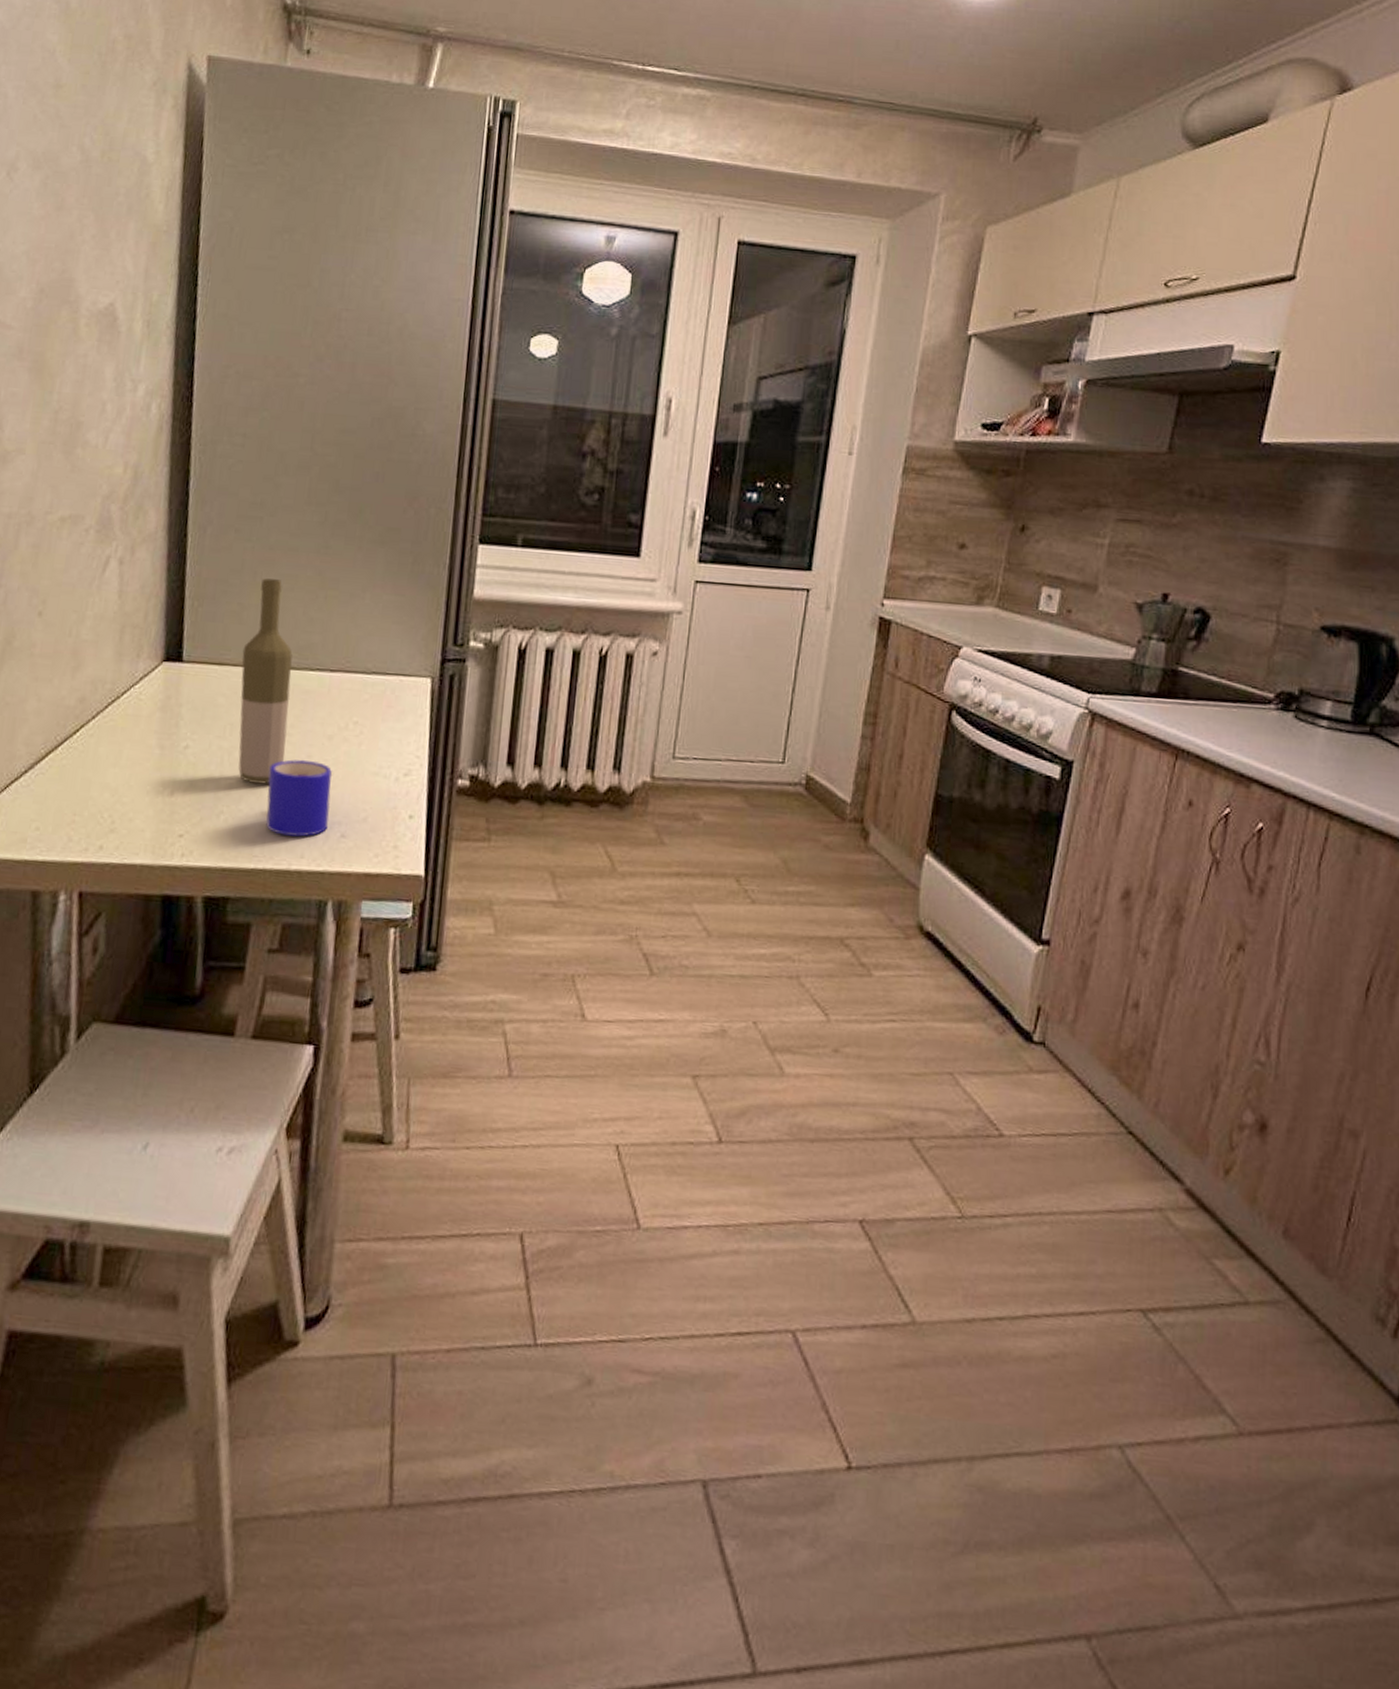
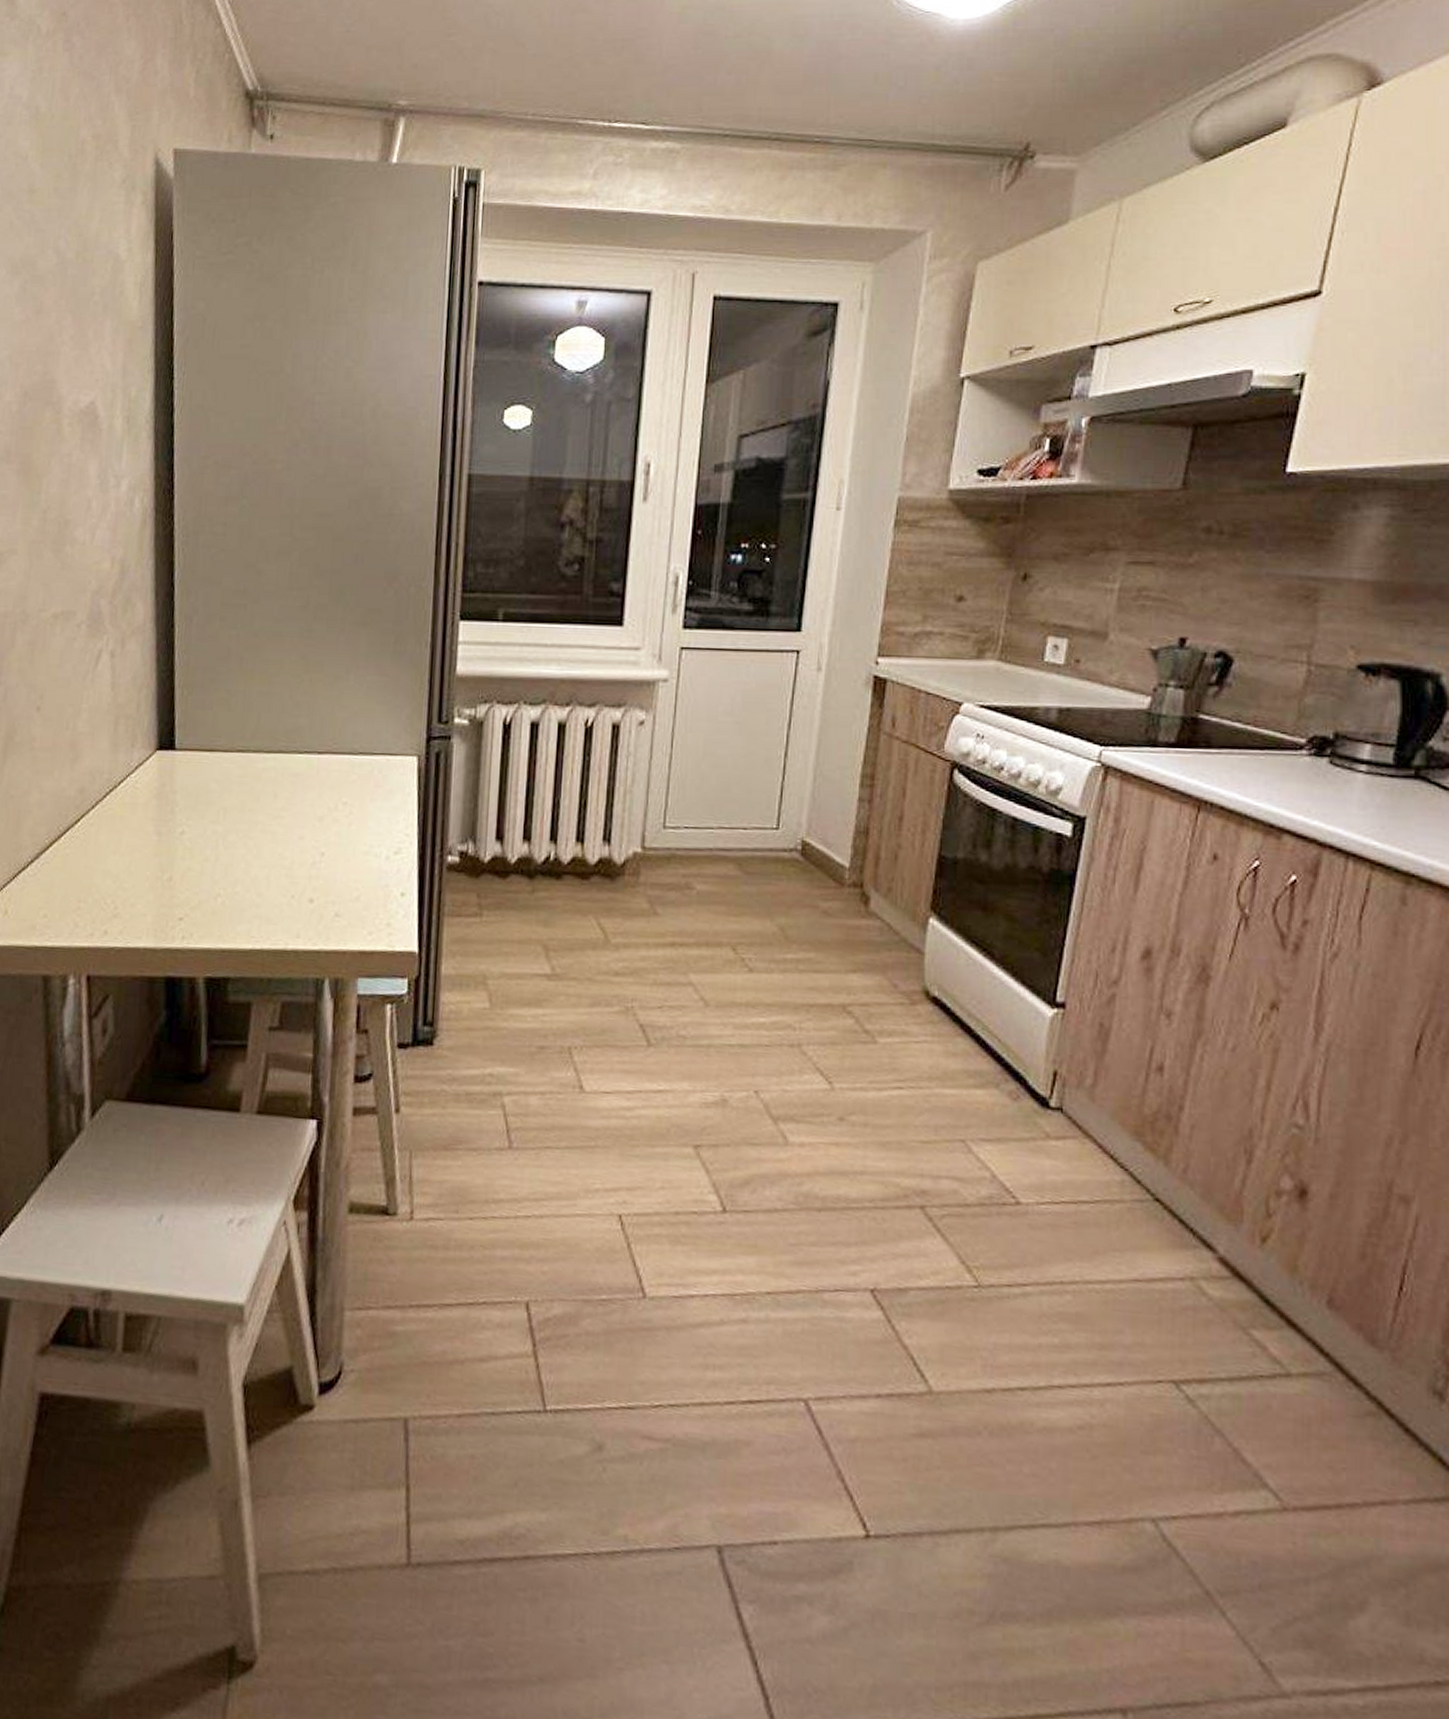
bottle: present [238,578,293,785] -> none [231,664,281,868]
mug: present [265,759,333,837] -> none [261,841,325,917]

